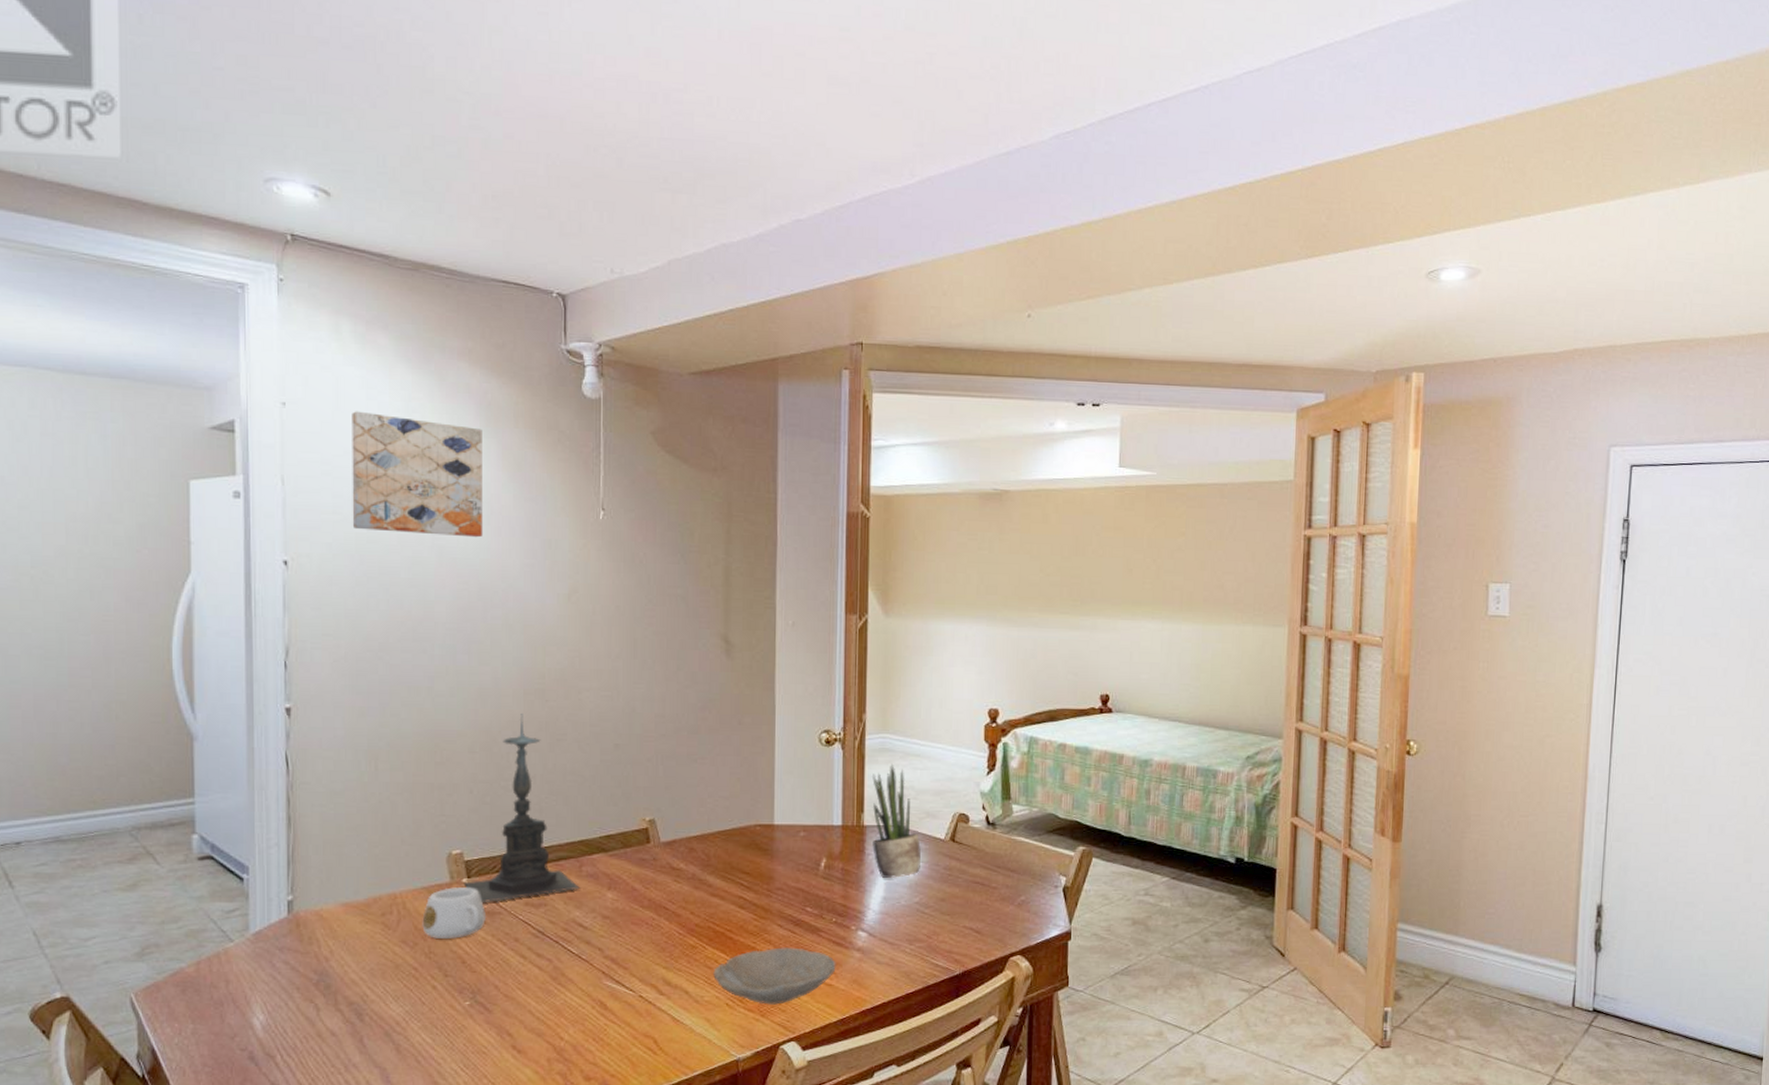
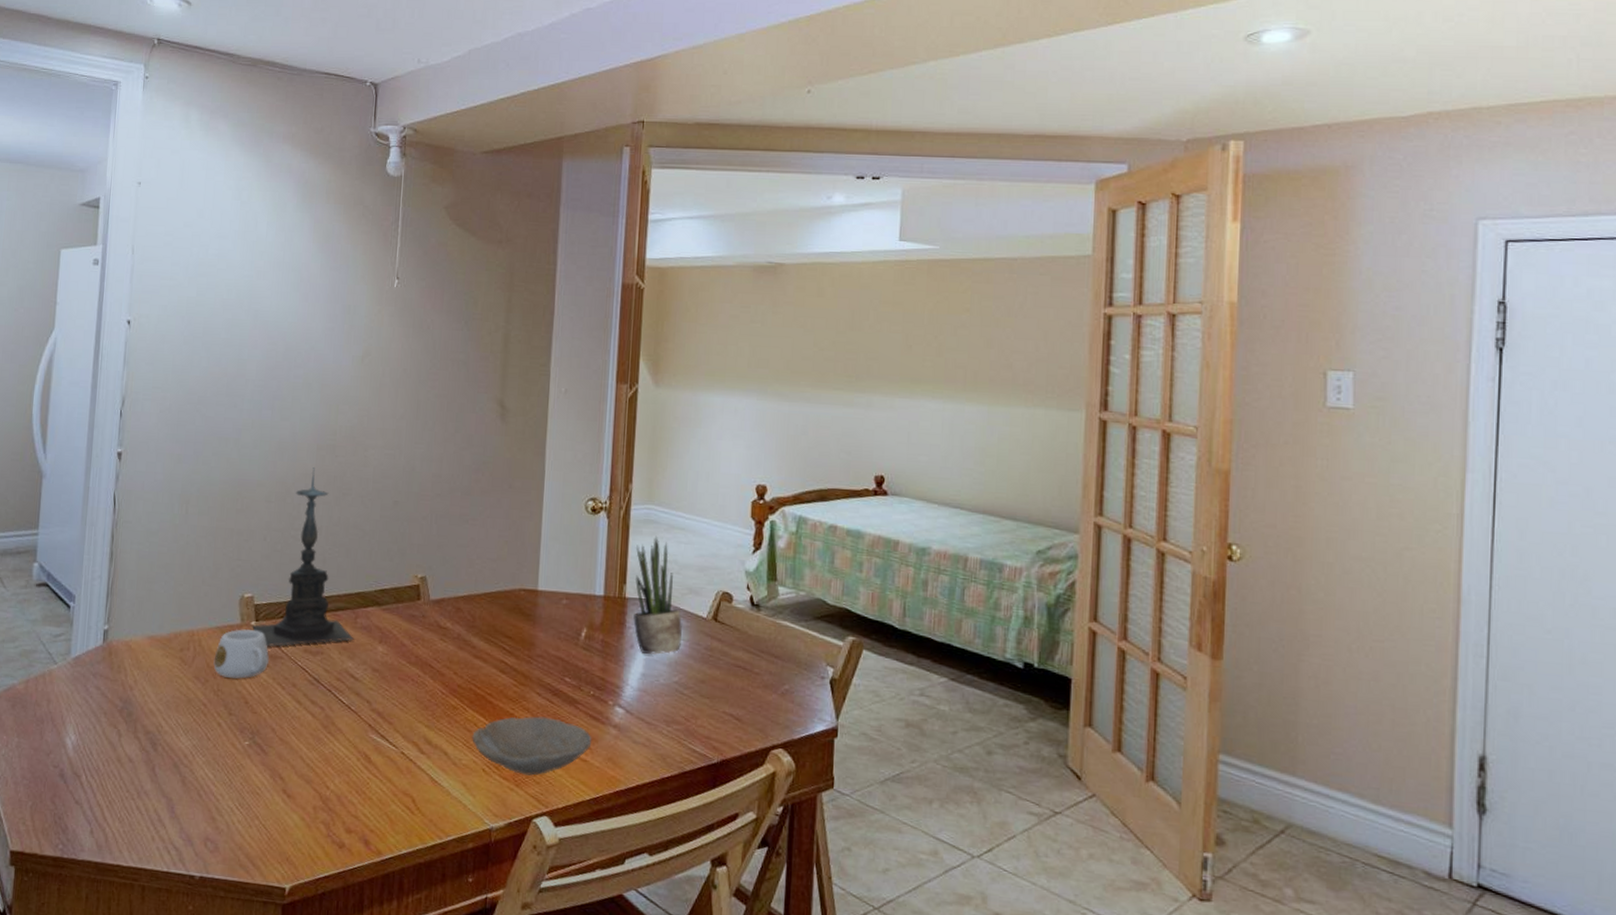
wall art: present [352,411,484,538] -> none [185,189,299,303]

